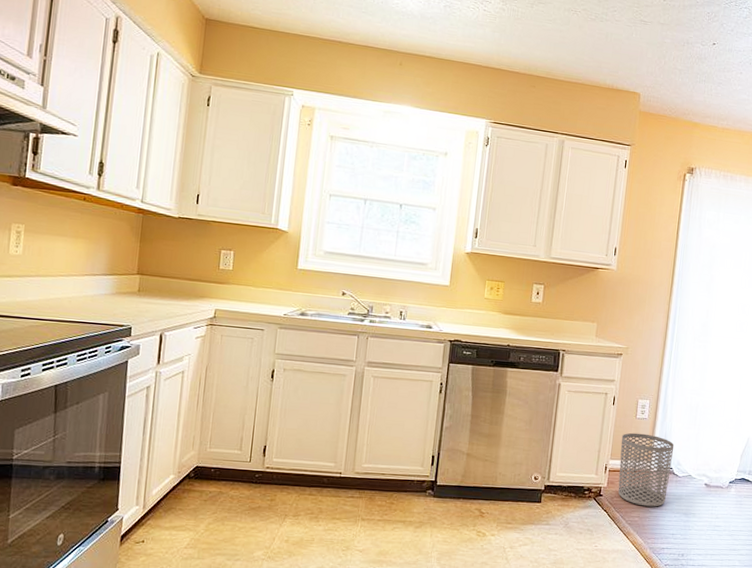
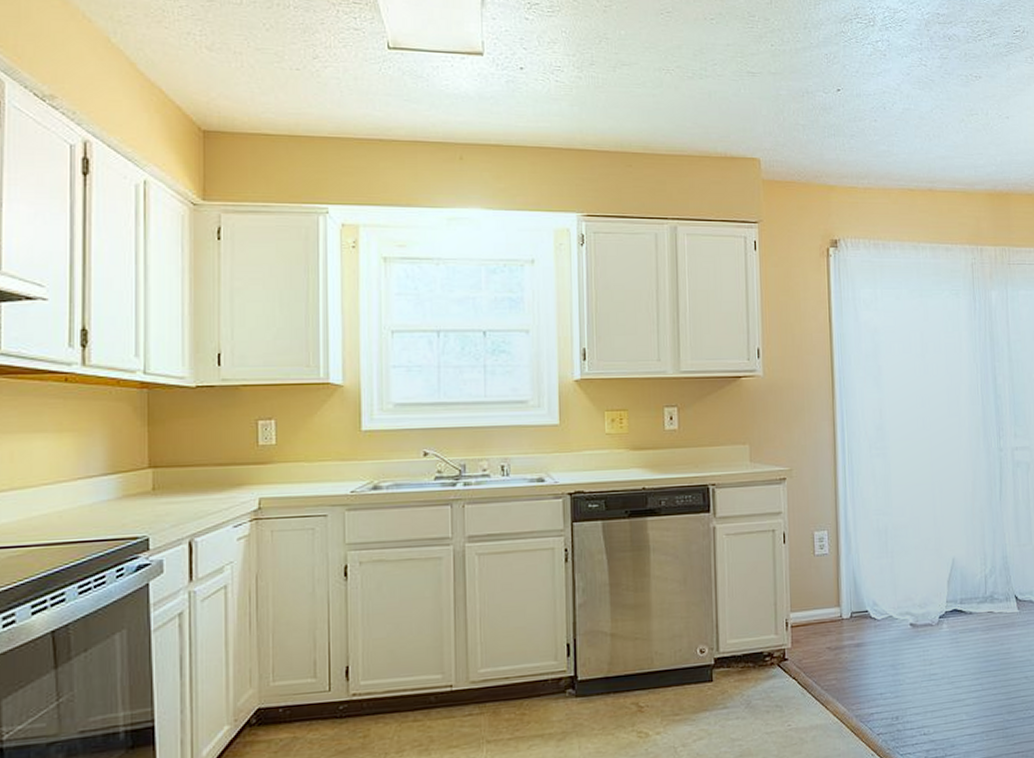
waste bin: present [618,432,675,507] -> none [800,573,866,665]

